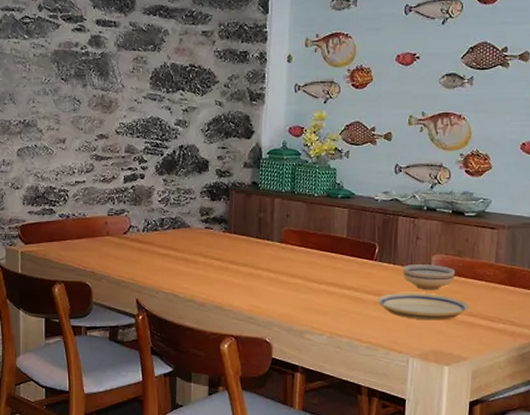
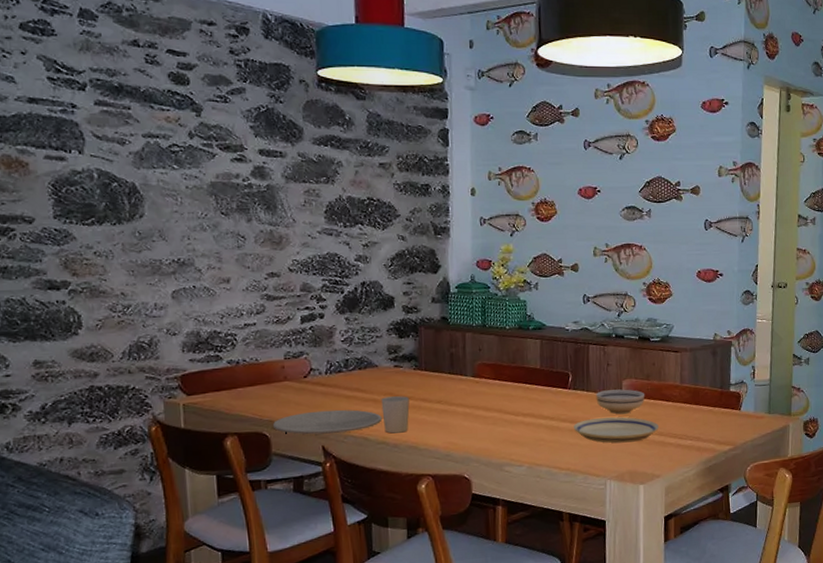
plate: none [95,266,192,288] -> present [273,409,382,435]
cup: none [191,257,217,292] -> present [381,396,410,434]

